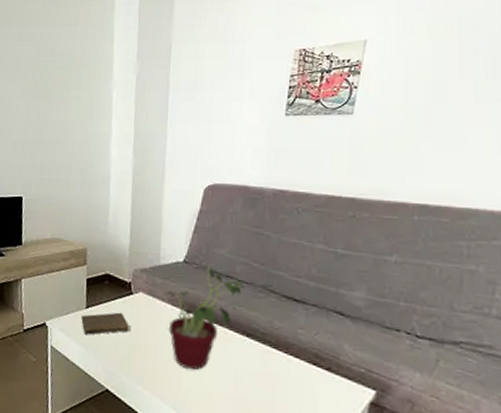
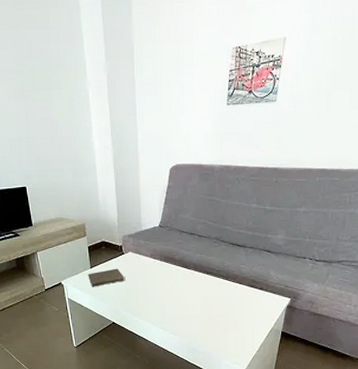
potted plant: present [164,265,244,370] -> none [147,227,203,302]

